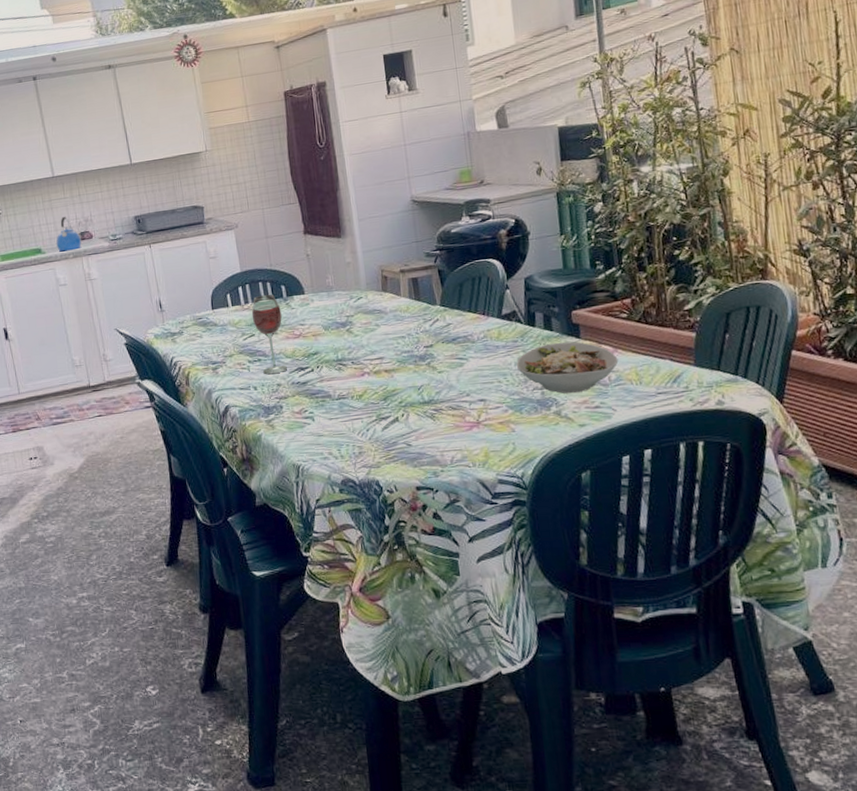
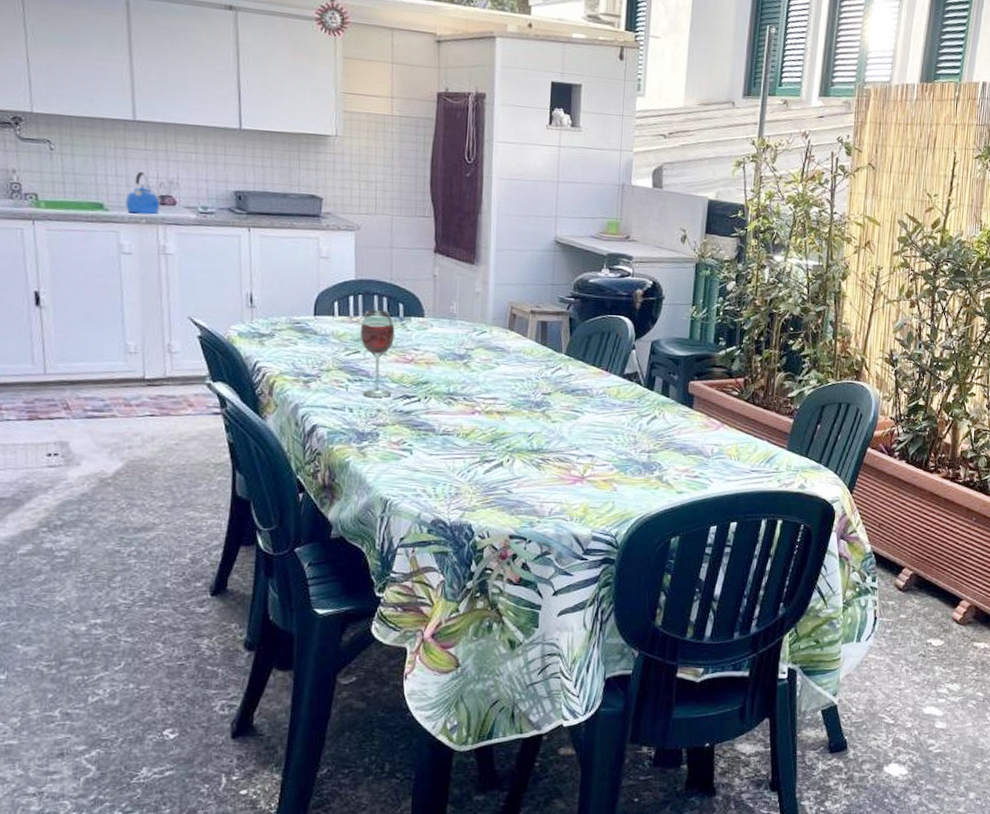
salad: present [516,342,619,394] -> none [629,410,723,460]

